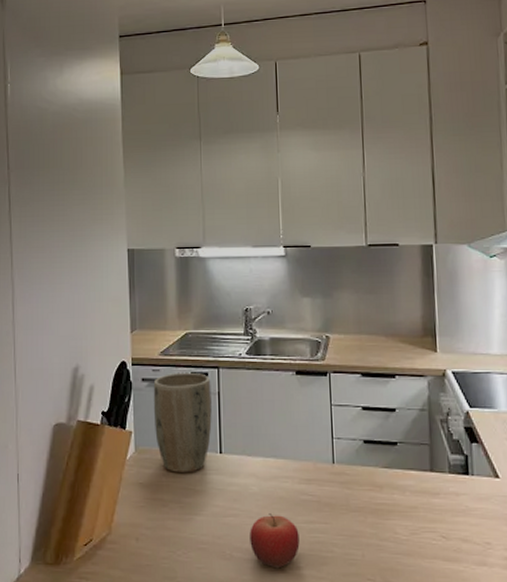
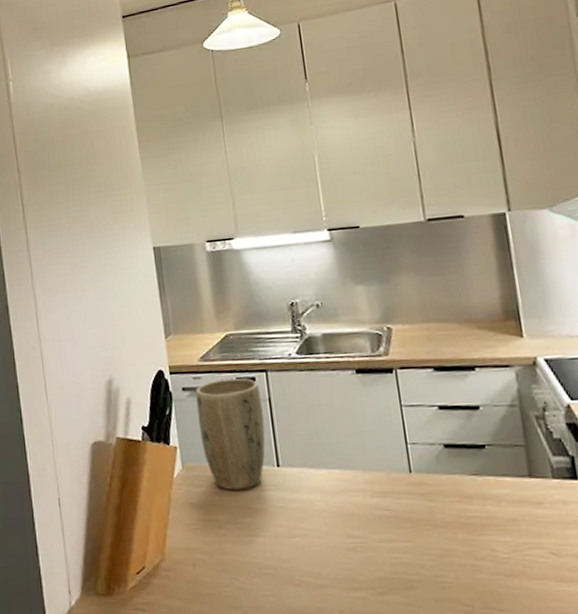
fruit: present [250,514,300,569] -> none [320,532,380,595]

